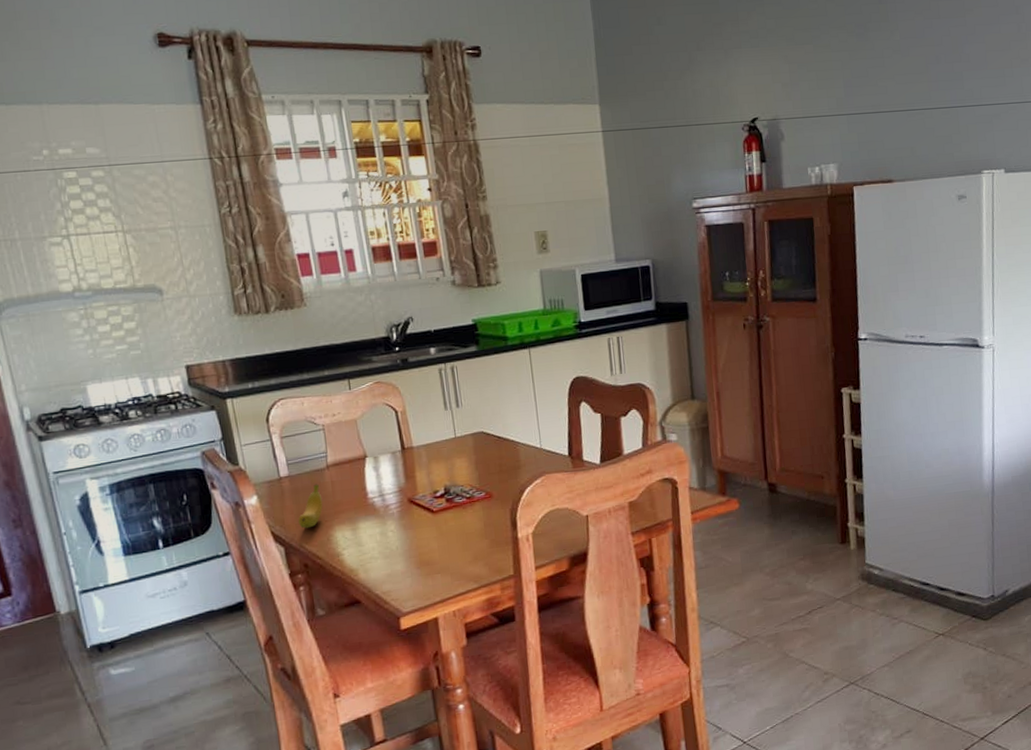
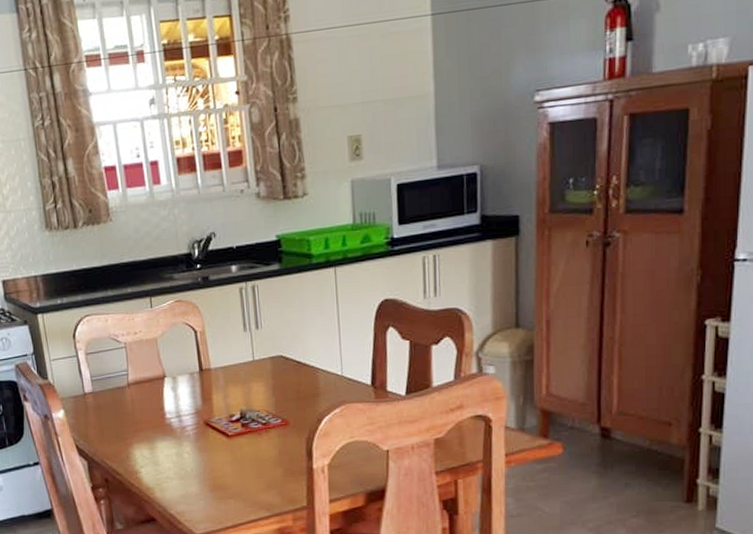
banana: present [298,484,323,529] -> none [100,401,124,445]

